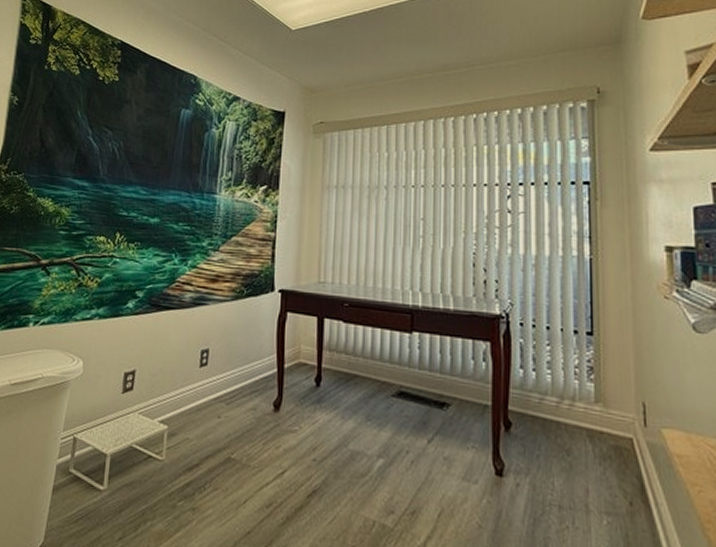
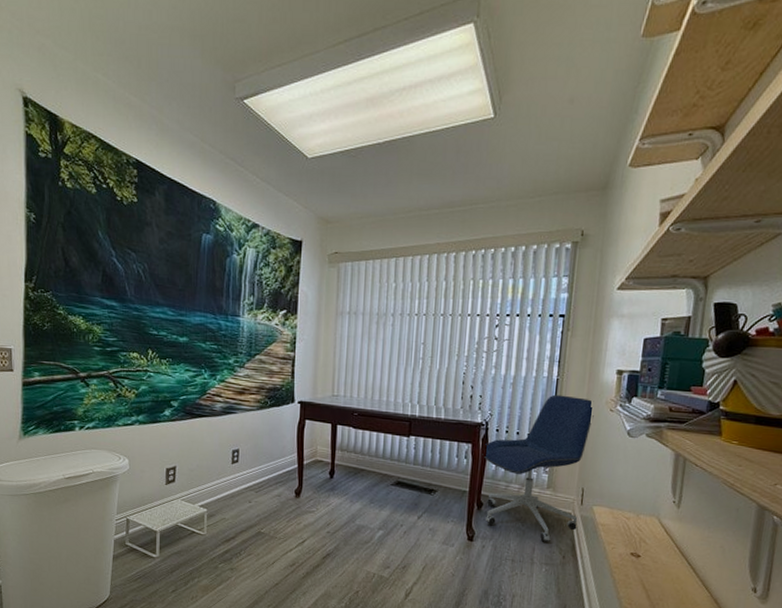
office chair: none [505,278,644,481] -> present [482,394,594,543]

